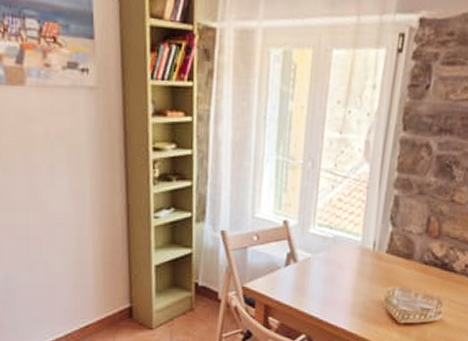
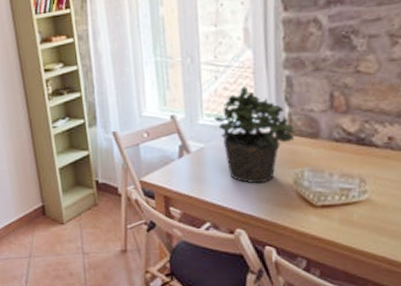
potted plant: none [325,200,394,299] -> present [214,86,295,184]

